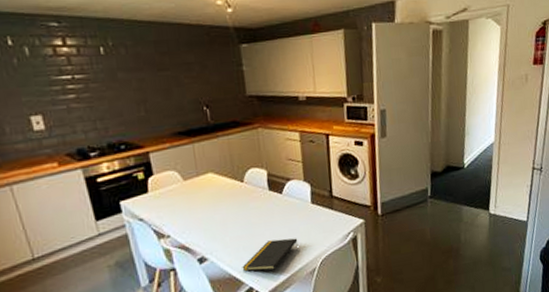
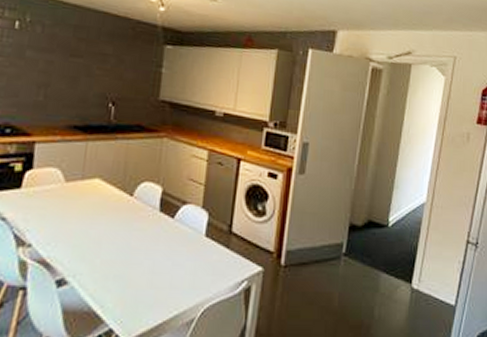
notepad: present [242,238,299,271] -> none [106,273,181,312]

